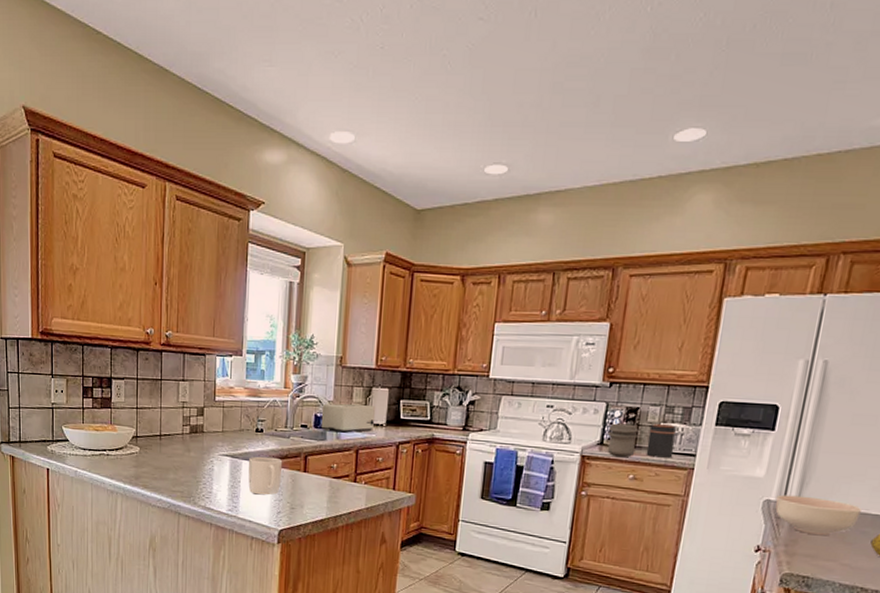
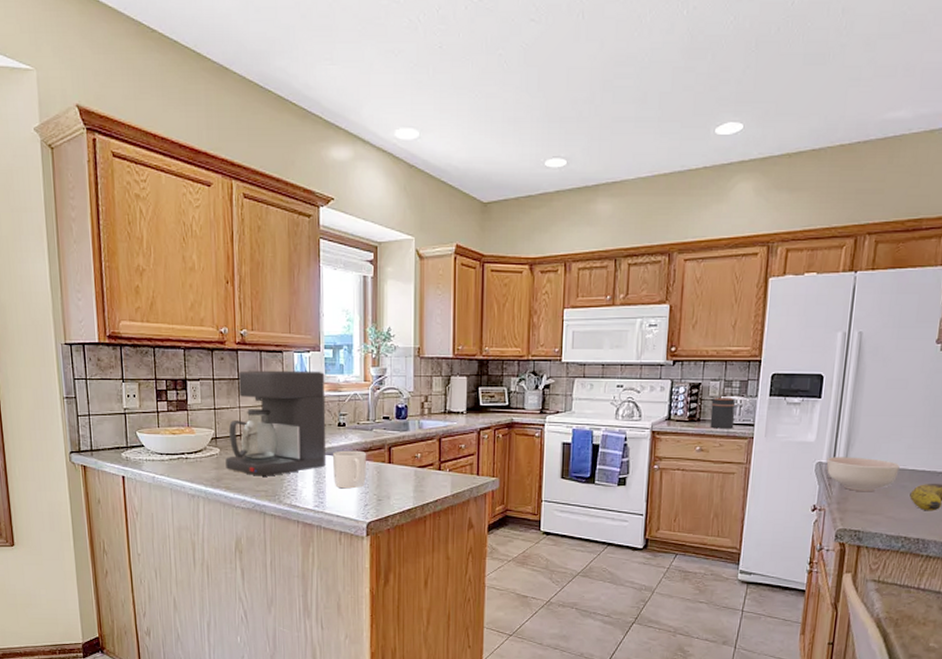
coffee maker: none [145,372,246,478] -> present [225,370,326,476]
toaster: present [321,403,375,433] -> none [402,393,455,422]
jar: present [607,423,639,458] -> none [674,399,702,431]

